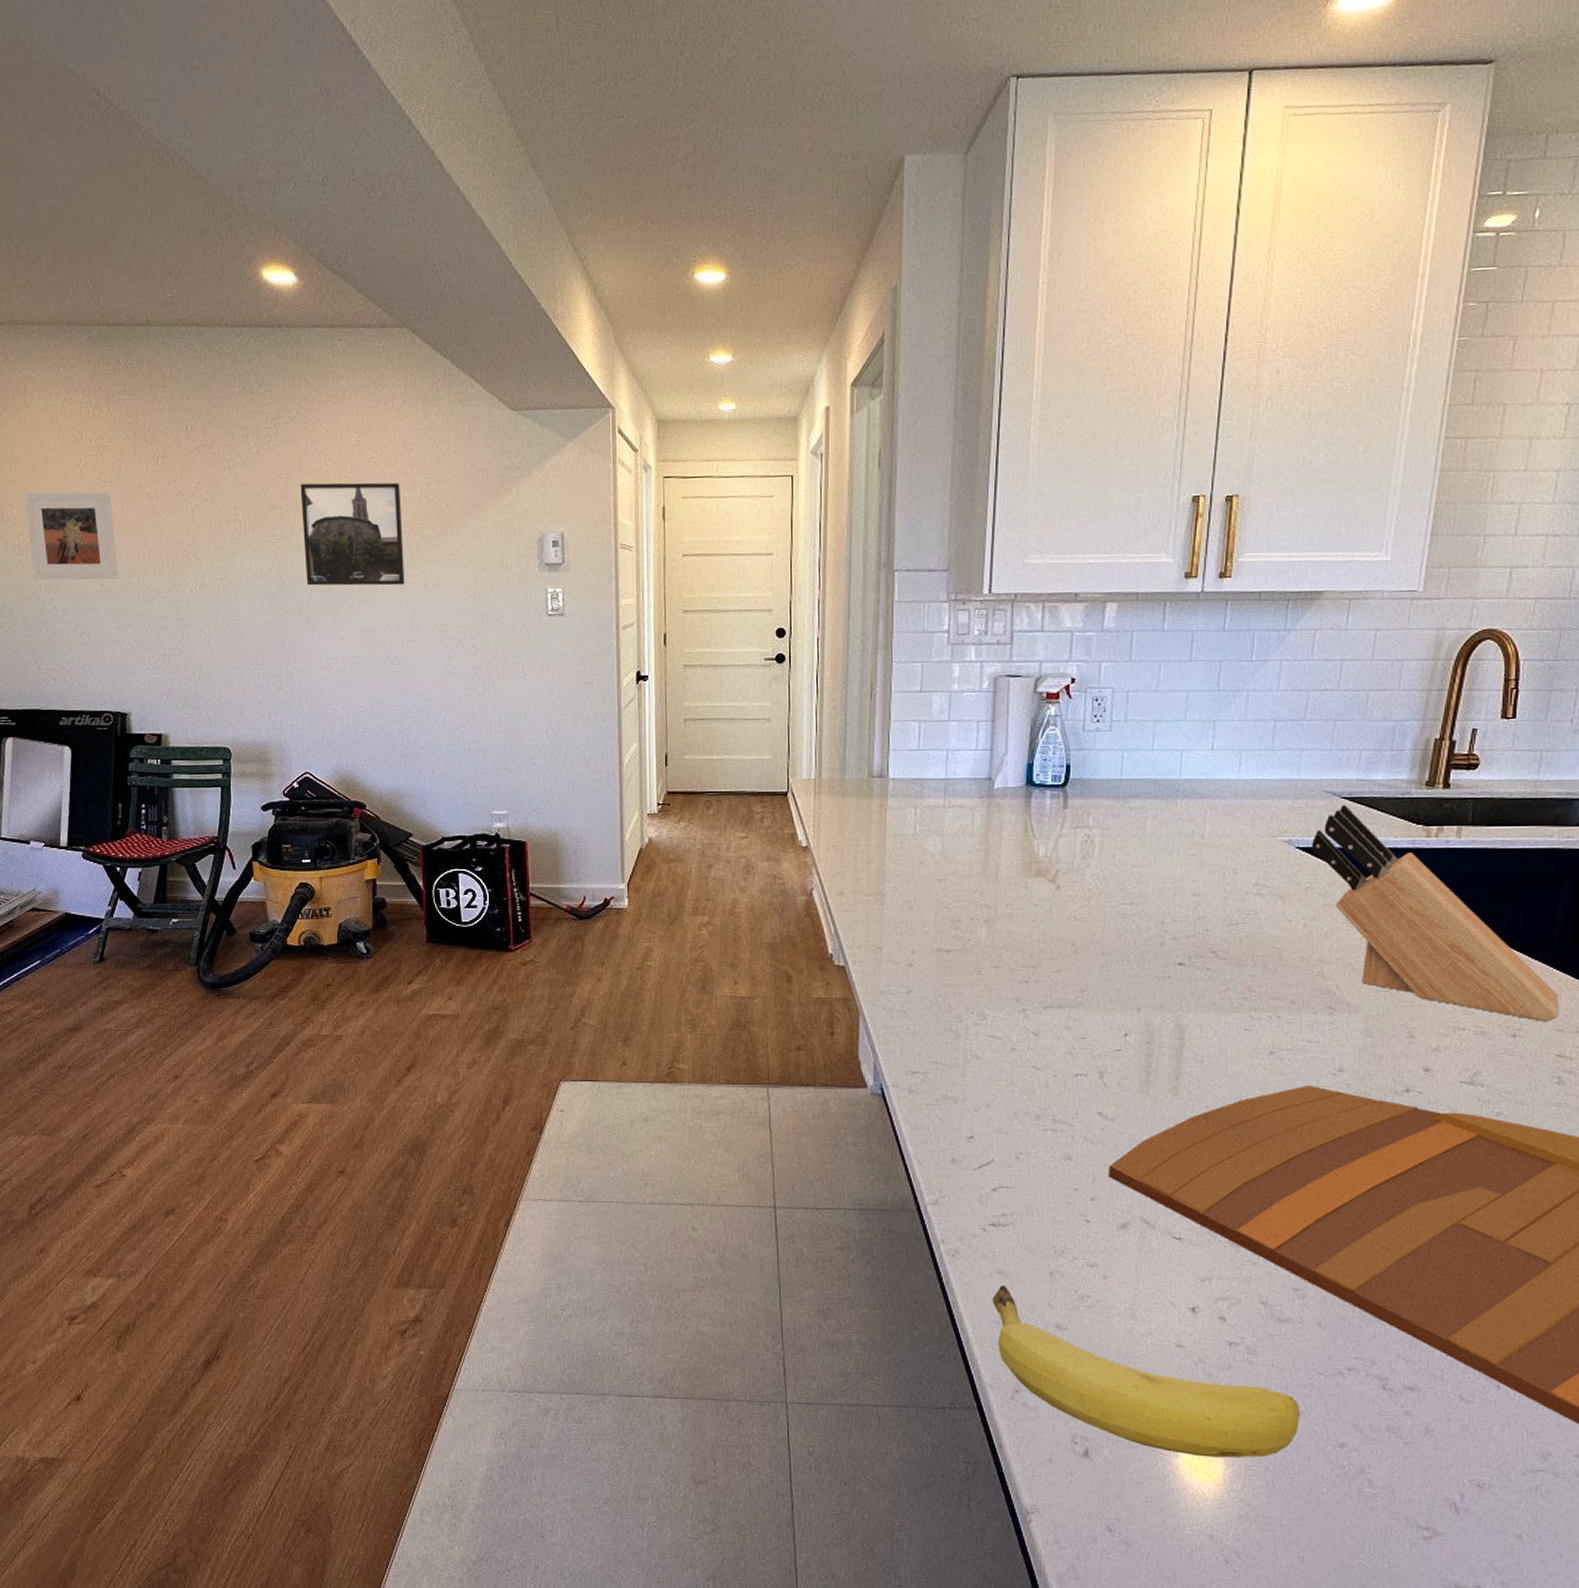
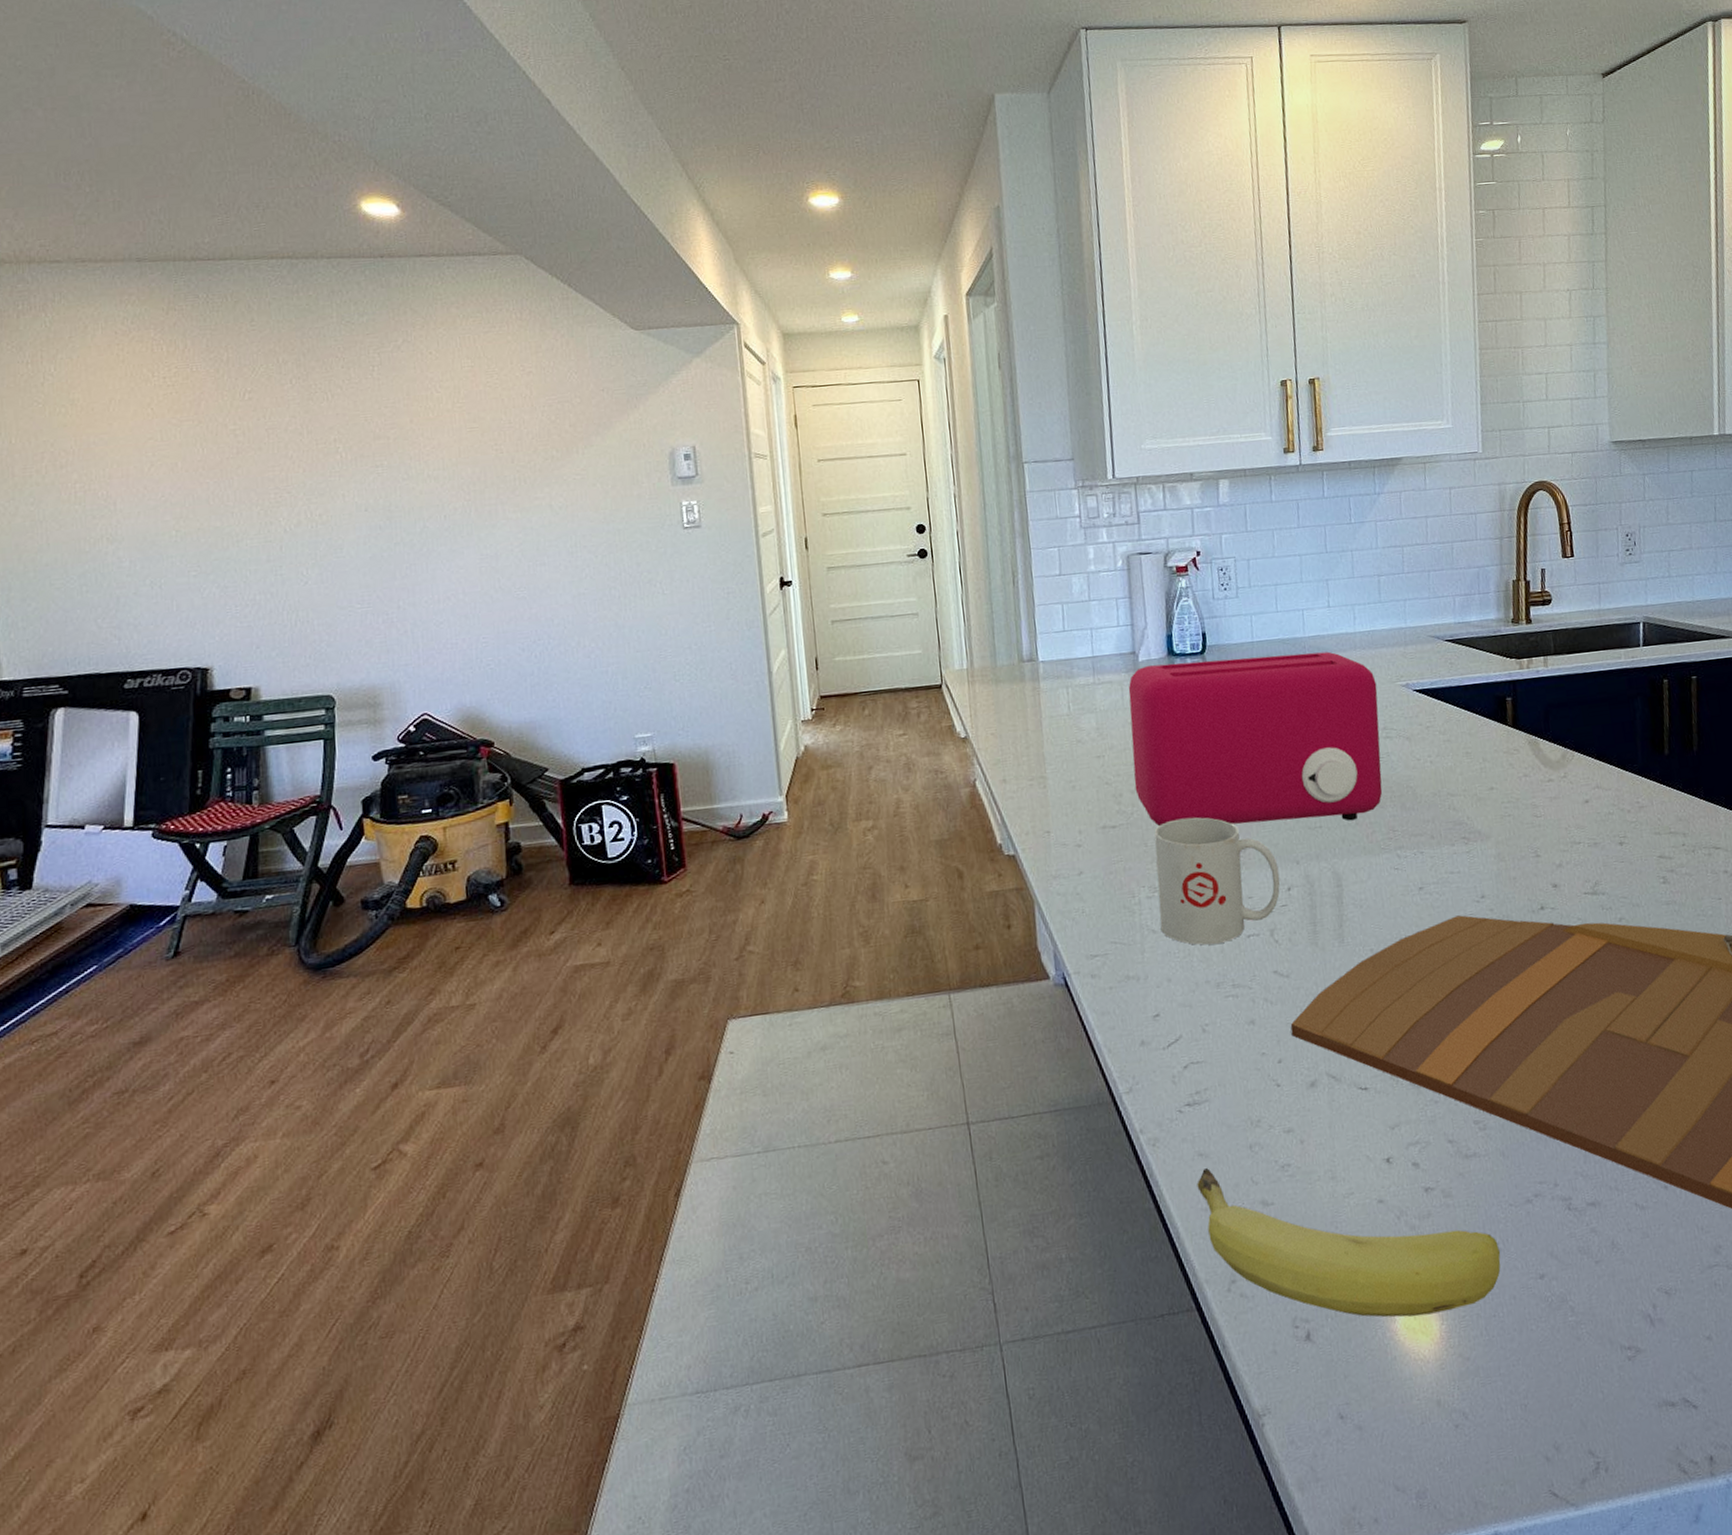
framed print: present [24,492,118,580] -> none [83,431,197,530]
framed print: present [300,482,405,586] -> none [409,405,528,516]
toaster: none [975,793,1255,975] -> present [1128,651,1383,827]
mug: none [985,951,1118,1078] -> present [1154,817,1281,946]
knife block: present [1312,804,1558,1021] -> none [1426,646,1653,827]

